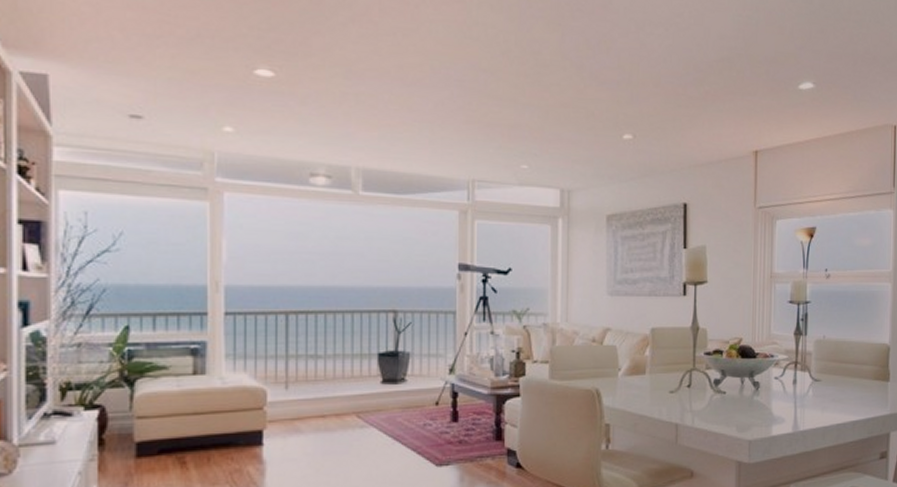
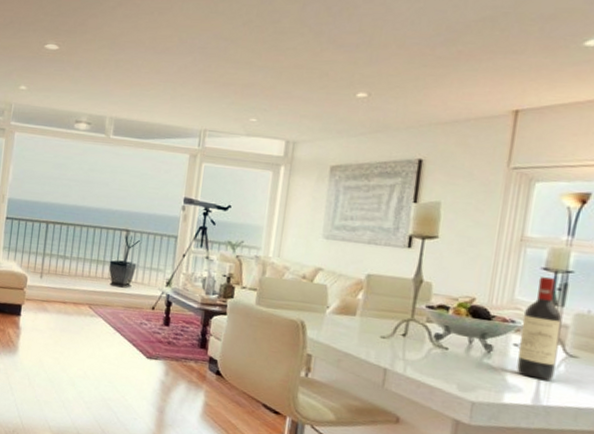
wine bottle: none [778,310,807,407] -> present [516,277,563,380]

